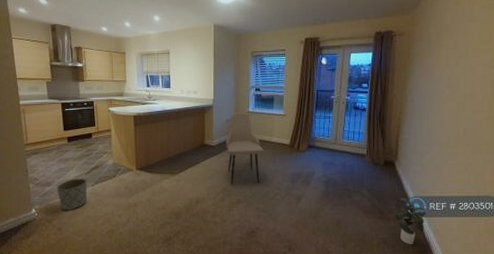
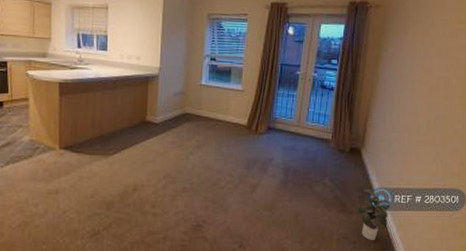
dining chair: present [226,112,264,184] -> none [172,84,217,170]

